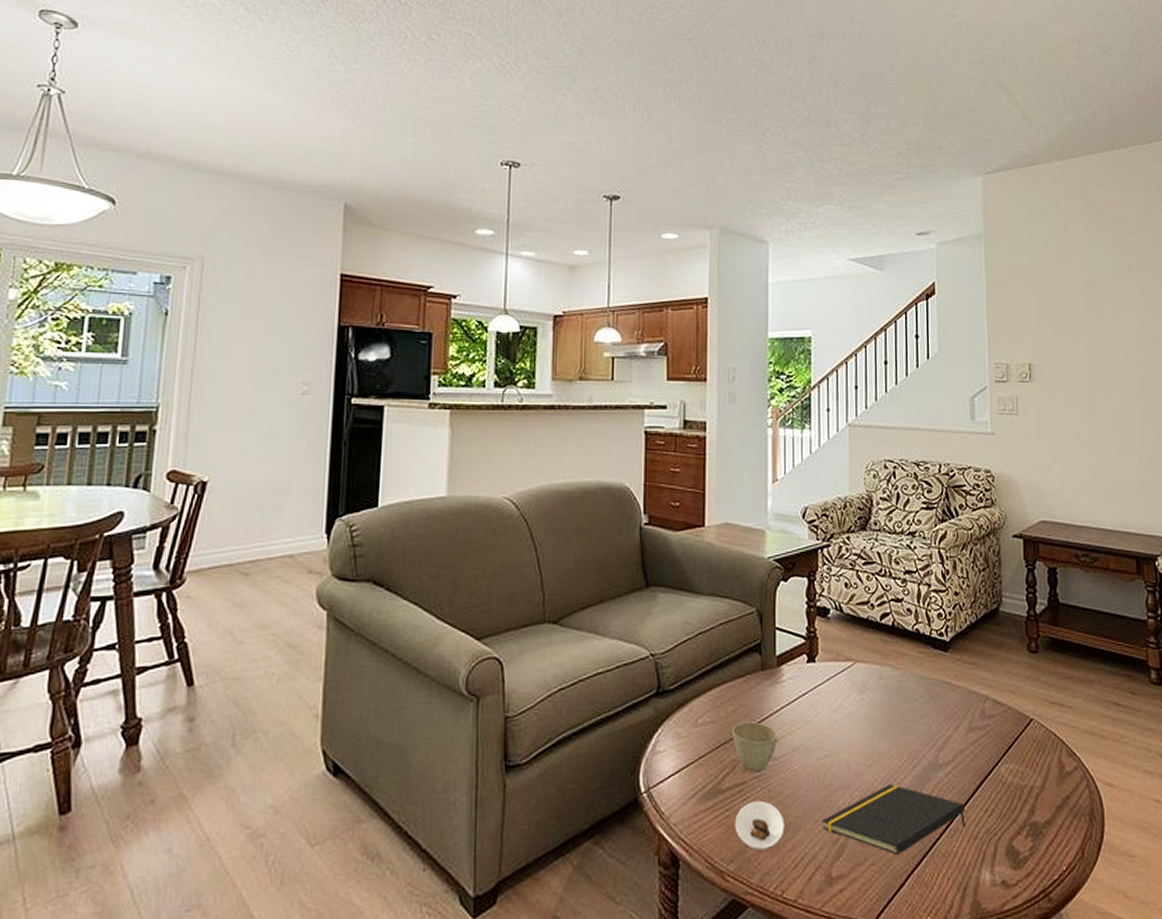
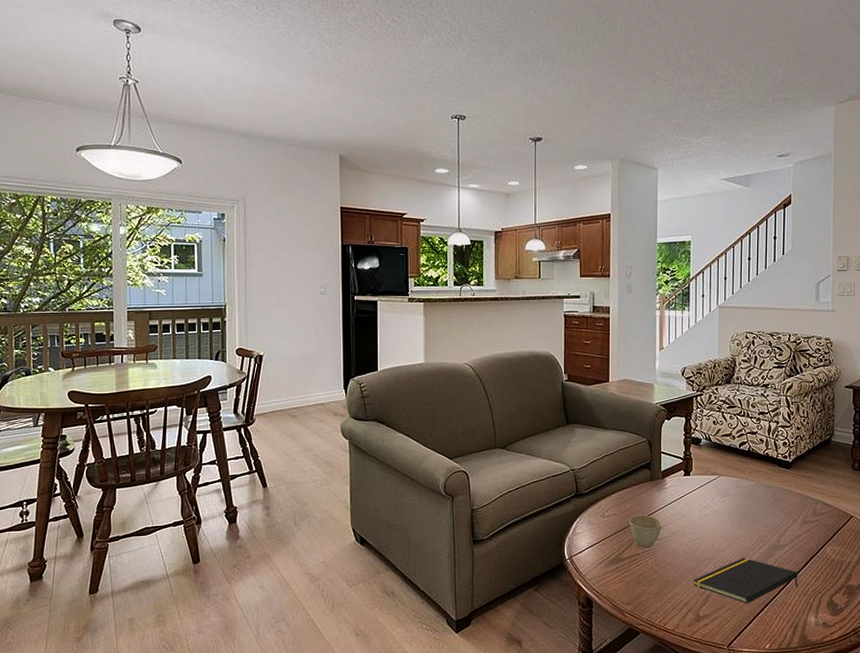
saucer: present [734,800,785,851] -> none [631,566,666,598]

